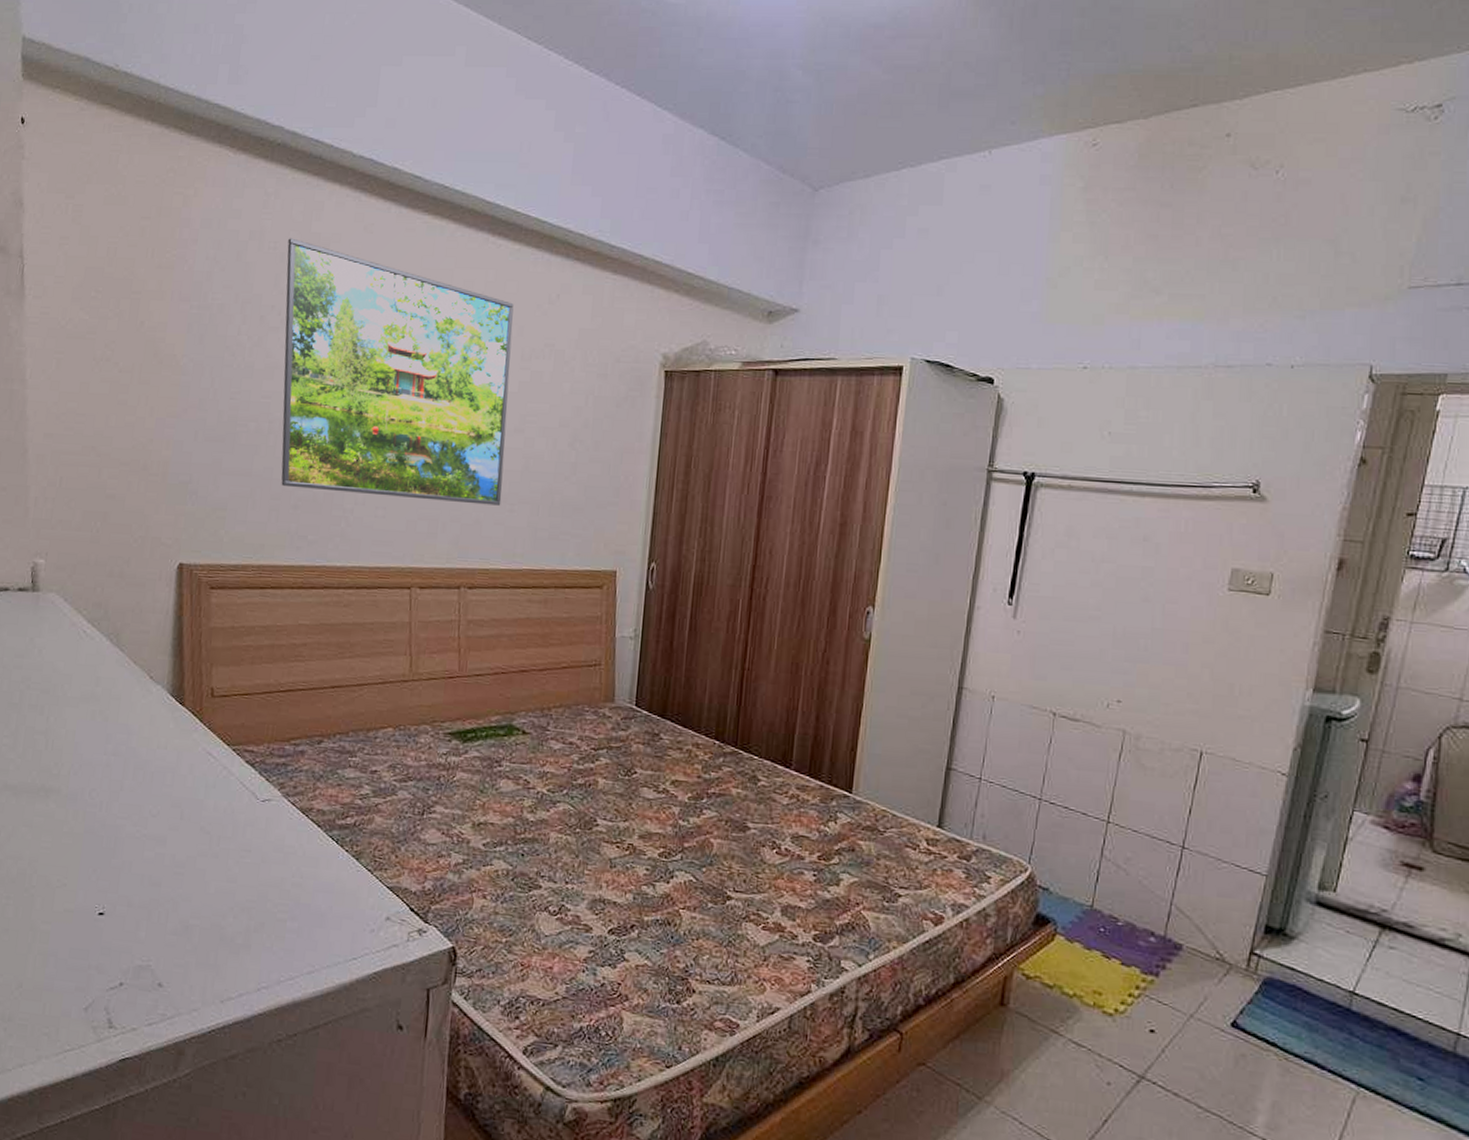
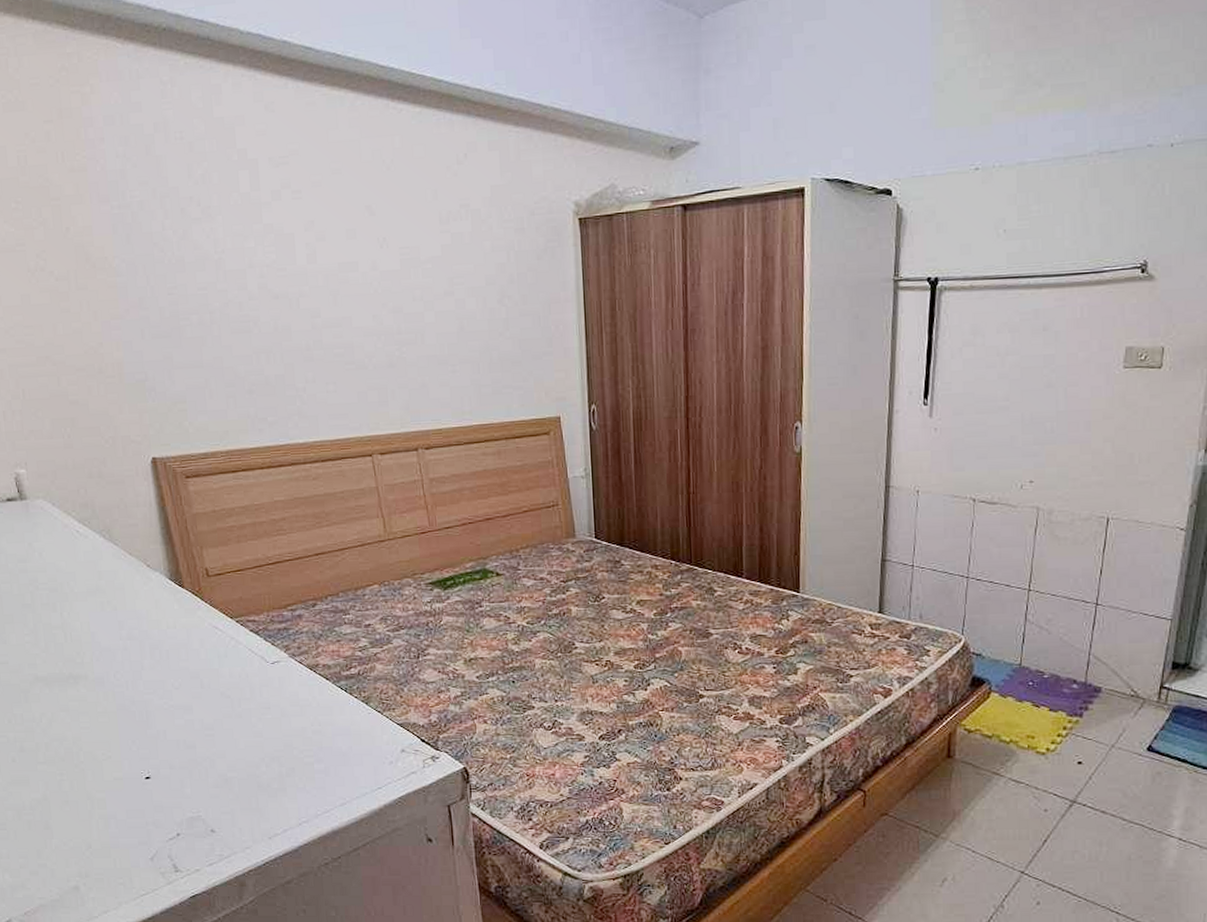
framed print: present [281,238,514,506] -> none [193,125,443,374]

